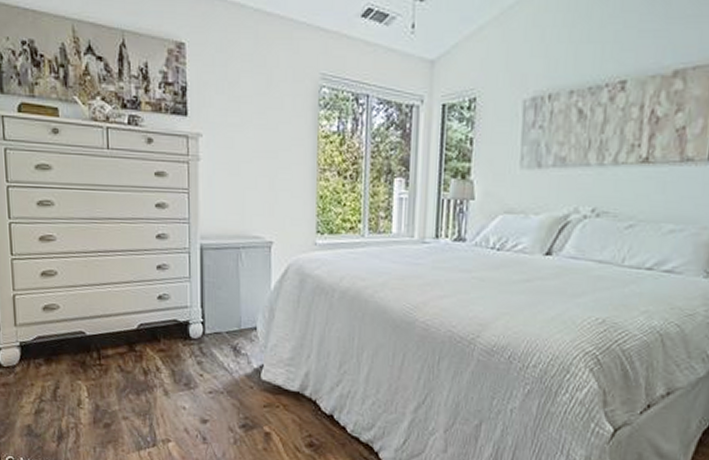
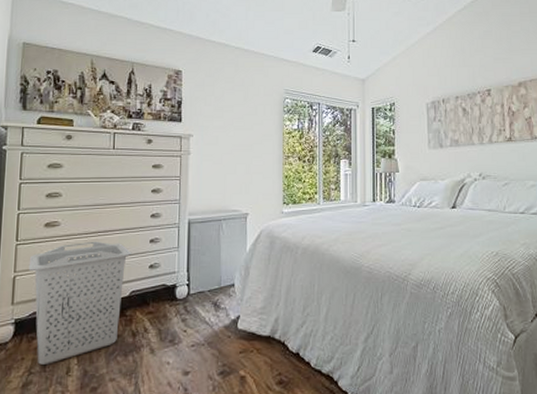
laundry basket: none [26,262,138,395] -> present [28,241,132,366]

